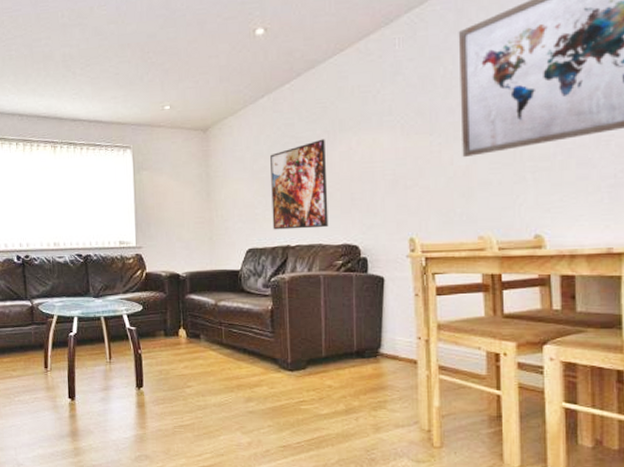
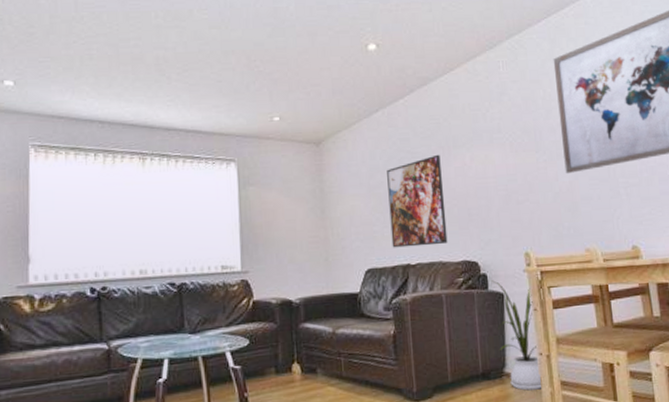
house plant: none [369,264,418,371] -> present [489,280,543,391]

